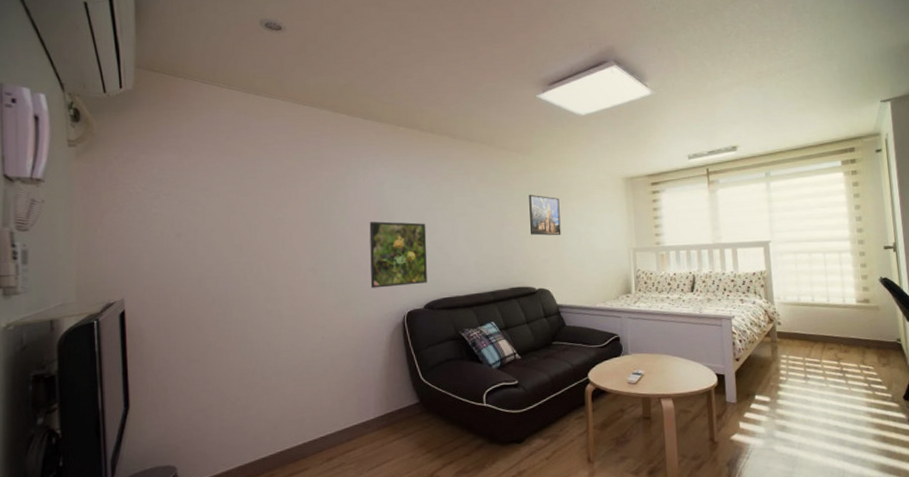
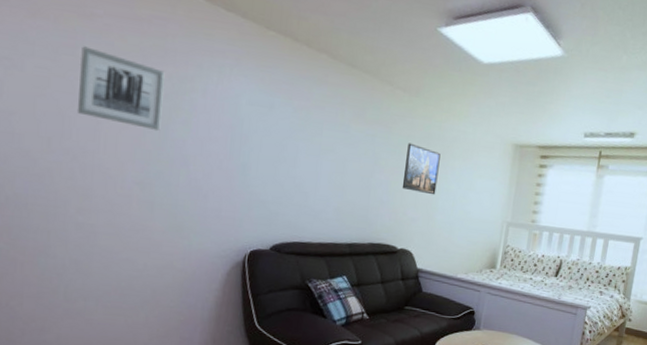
wall art: none [259,169,324,224] -> present [77,46,165,130]
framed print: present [369,221,427,288] -> none [209,140,285,222]

